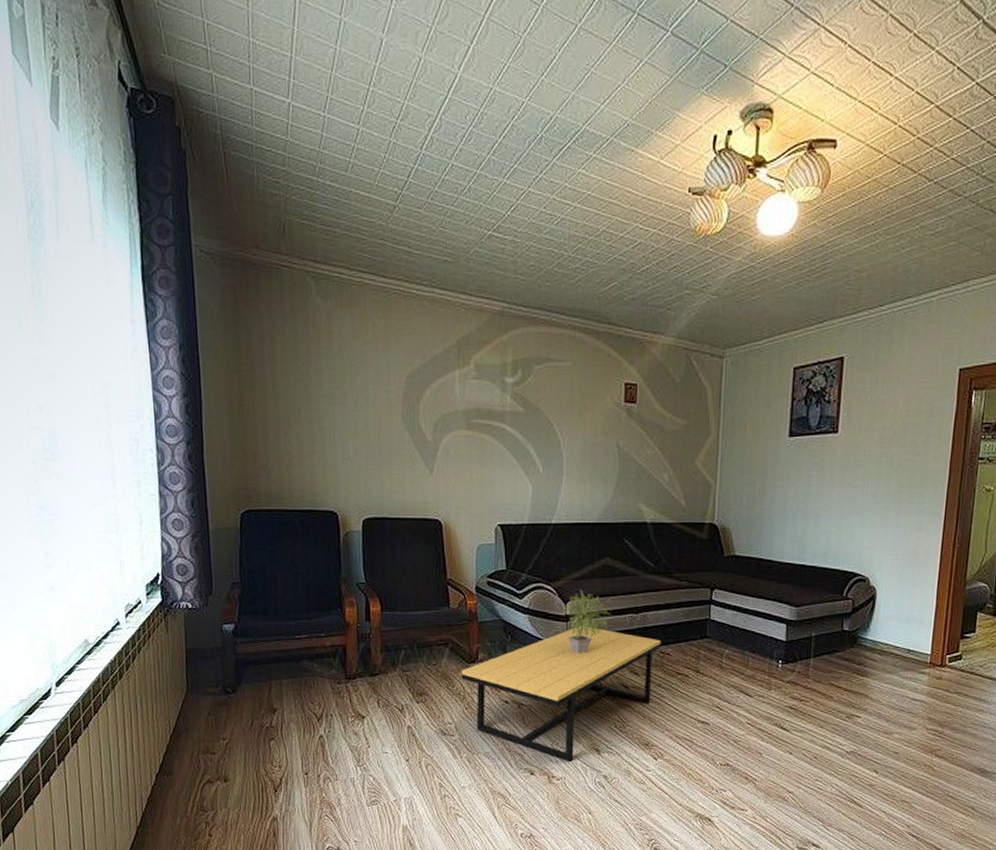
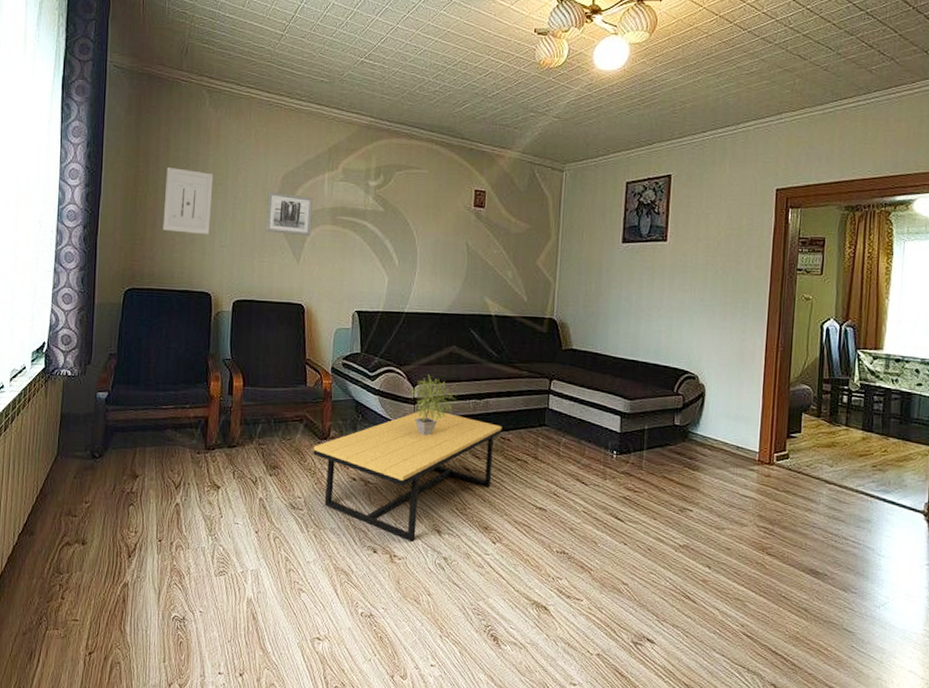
wall art: none [274,369,330,446] -> present [163,166,214,234]
wall art: none [392,394,444,444] -> present [265,192,313,237]

